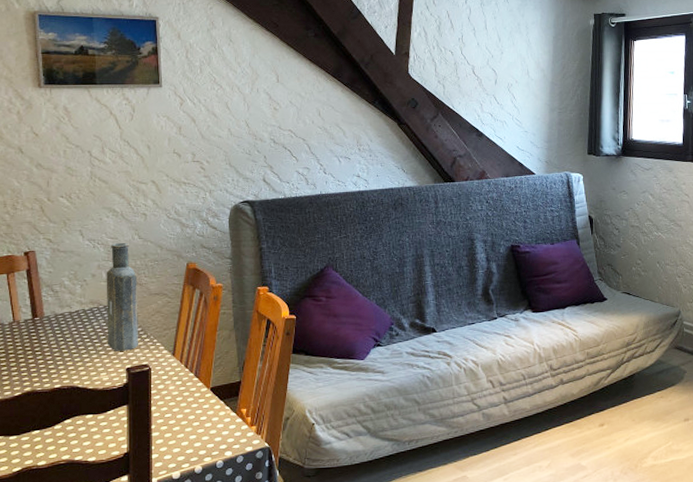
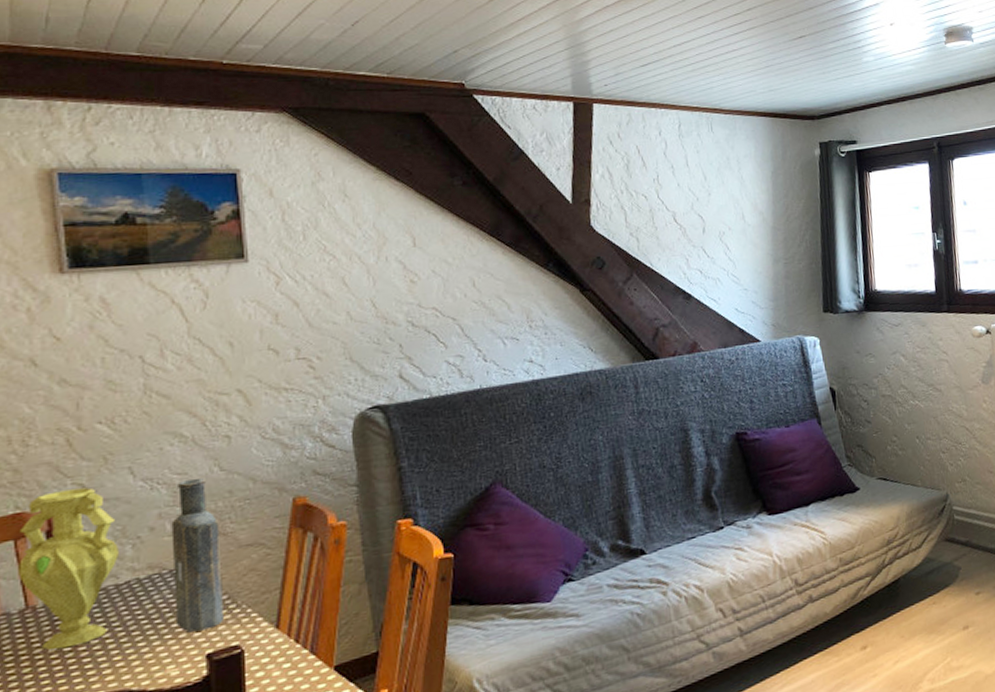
vase: none [9,242,72,353] -> present [19,487,119,650]

